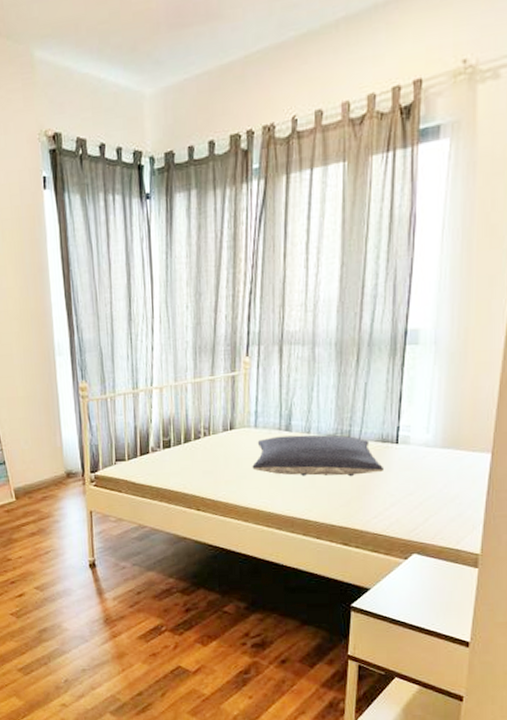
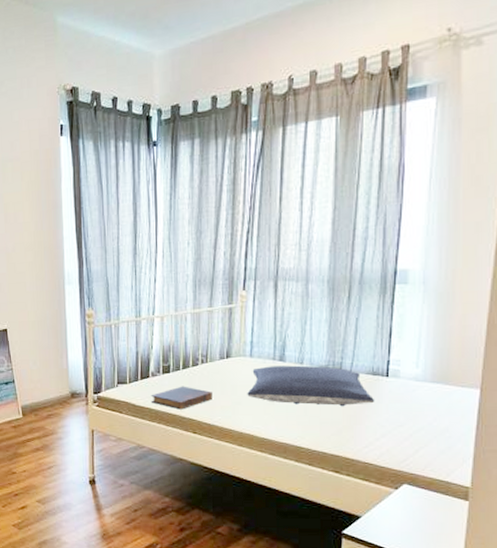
book: none [151,461,216,486] -> present [150,386,213,410]

